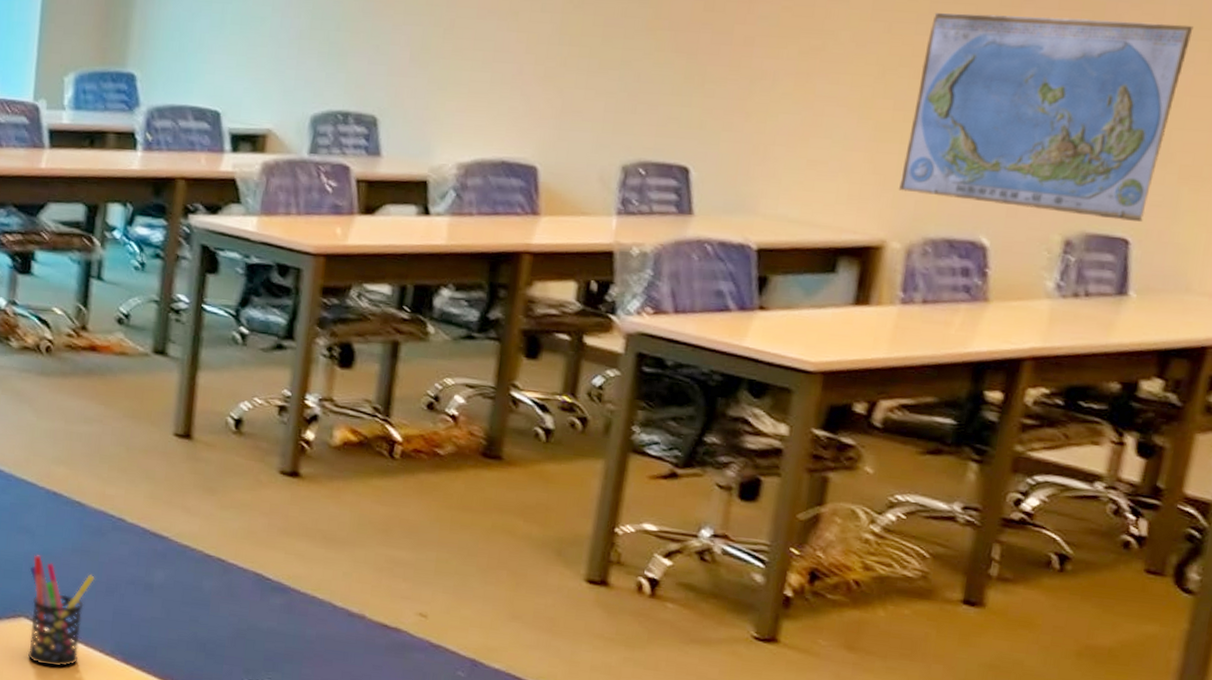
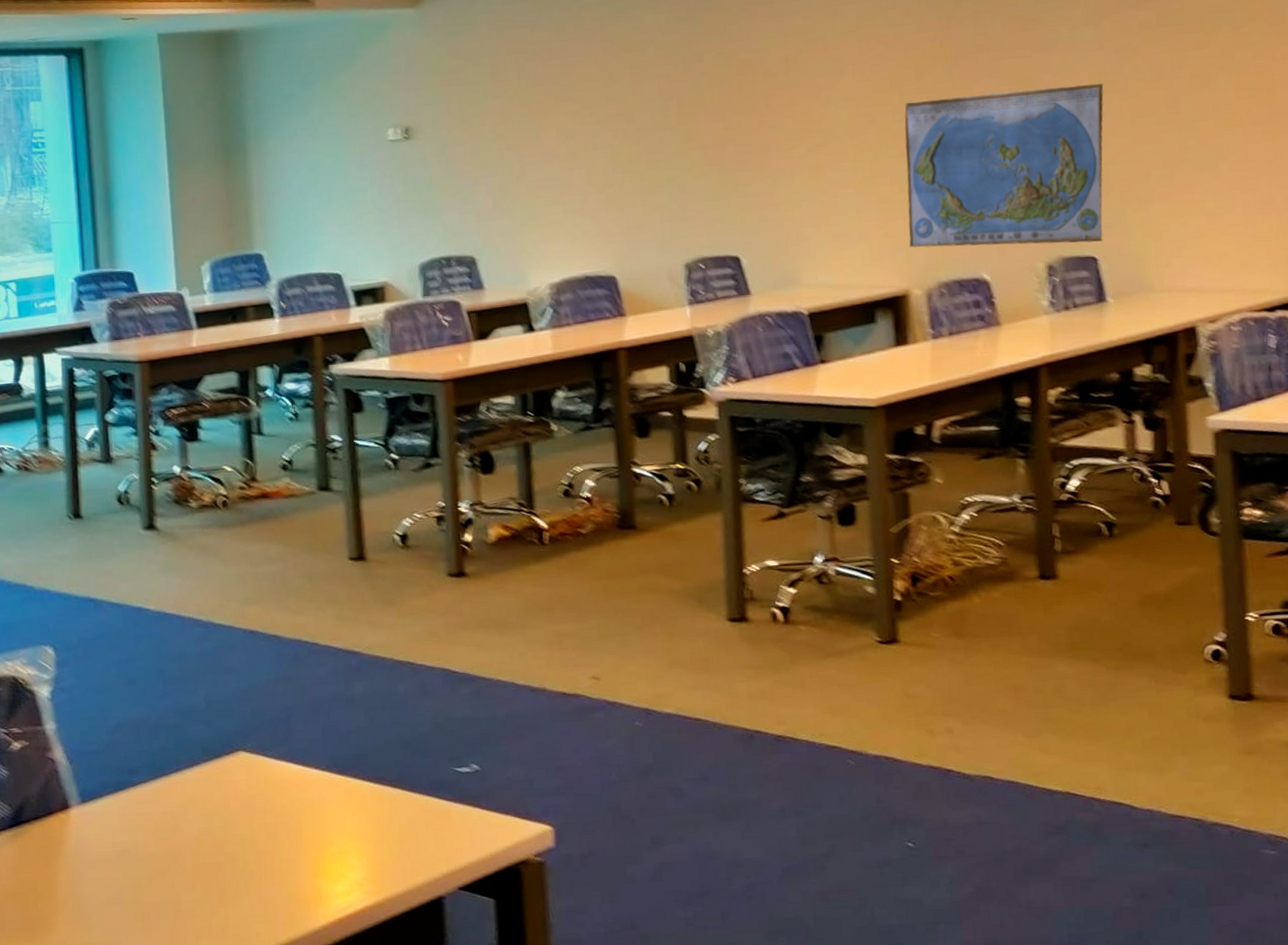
pen holder: present [27,555,95,667] -> none [239,690,300,791]

